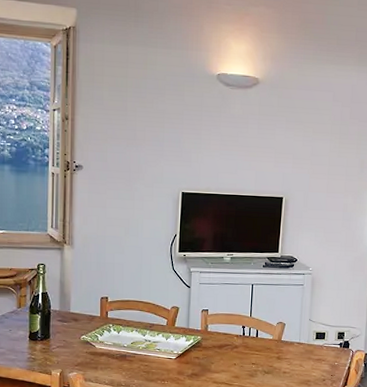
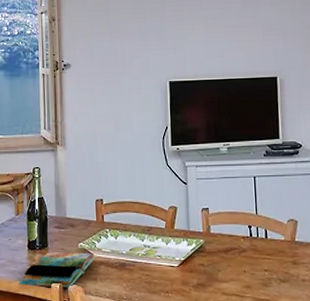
book: none [17,343,98,376] -> present [18,252,97,288]

